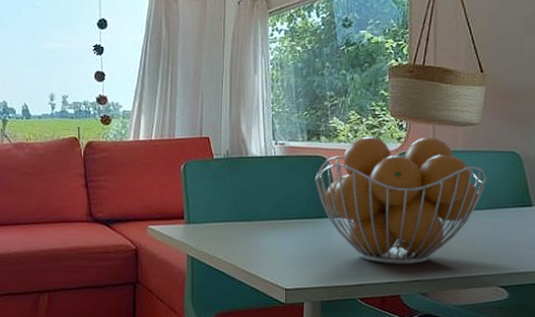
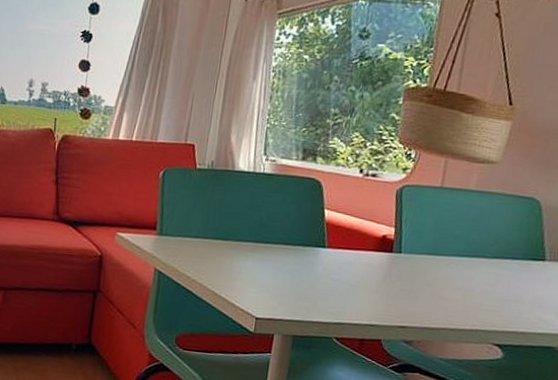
fruit basket: present [314,136,487,264] -> none [303,162,498,309]

